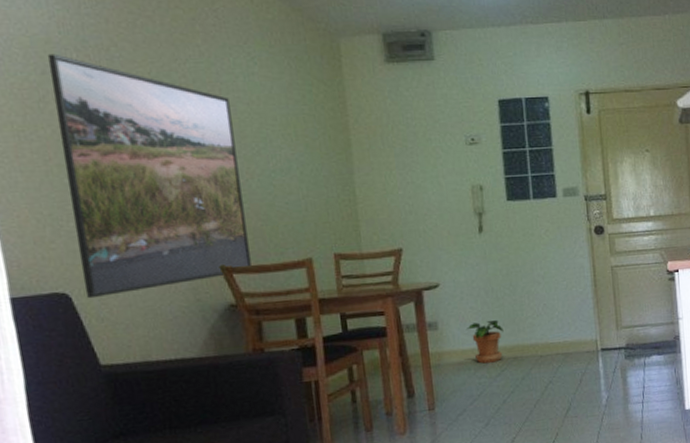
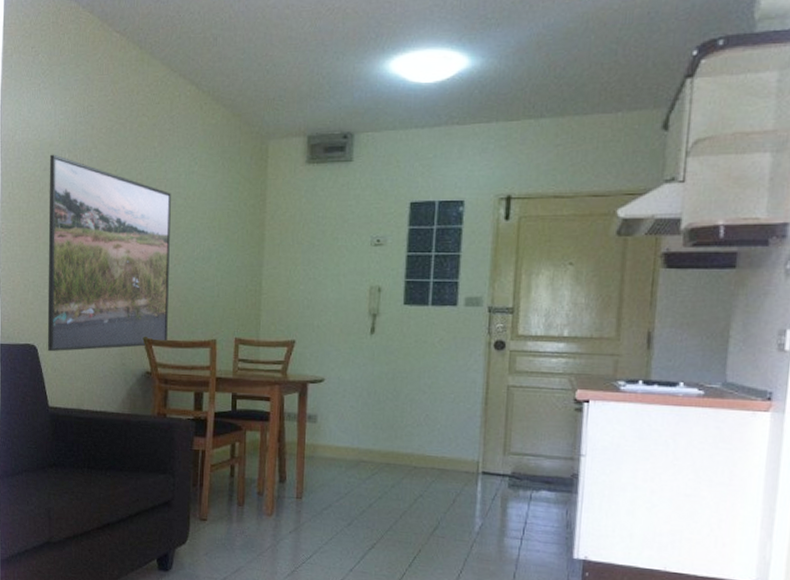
potted plant: present [466,320,504,364] -> none [343,421,381,465]

